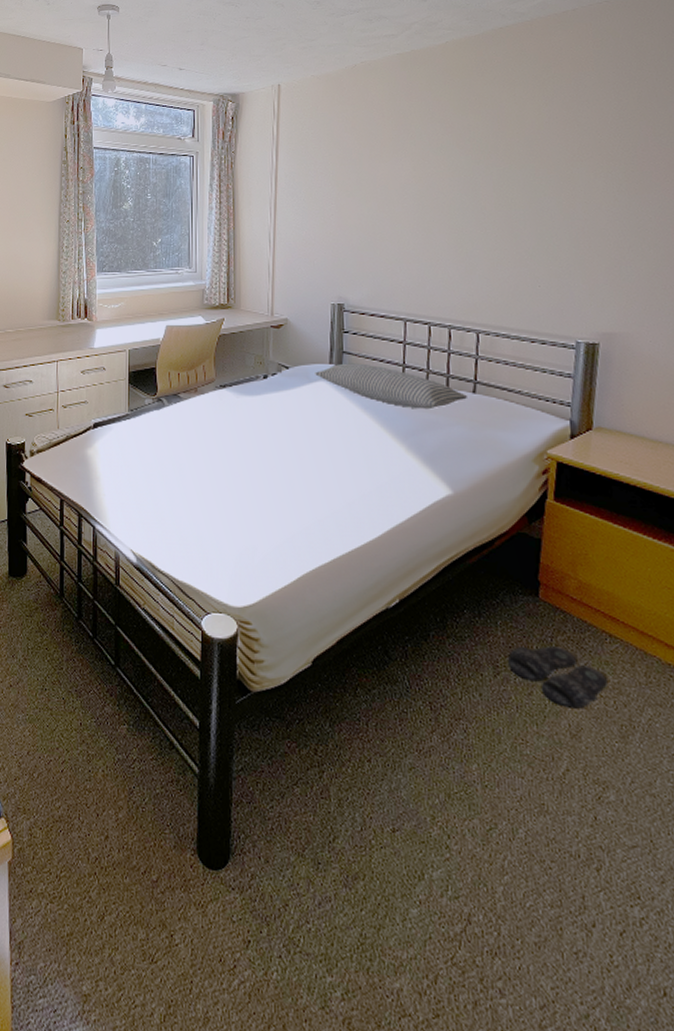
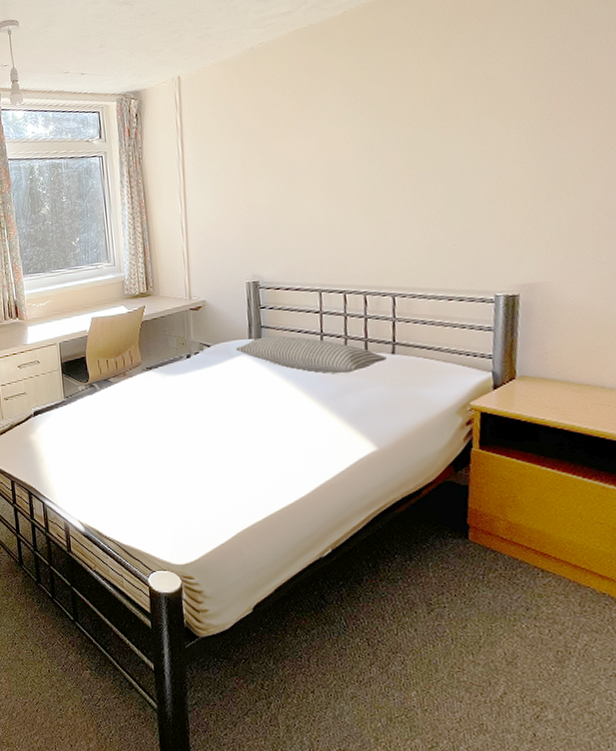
slippers: present [508,645,607,709] -> none [441,583,541,638]

